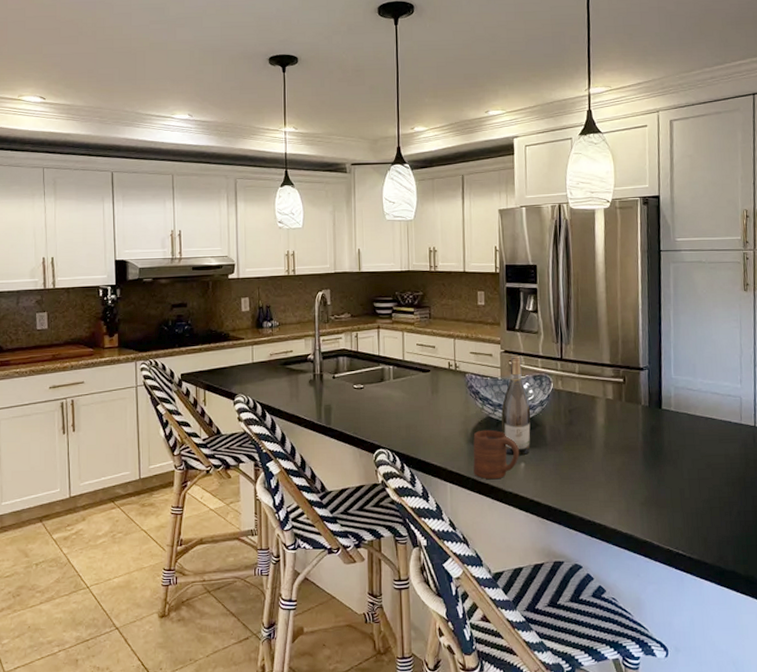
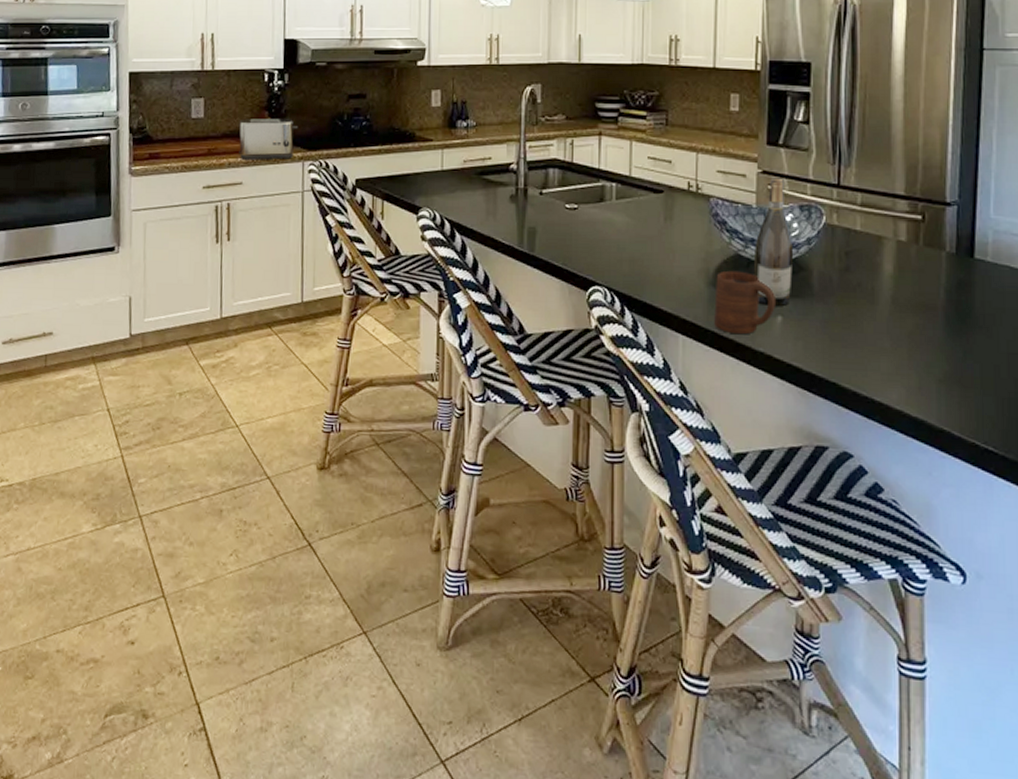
toaster: none [79,326,131,363] -> present [238,117,299,160]

